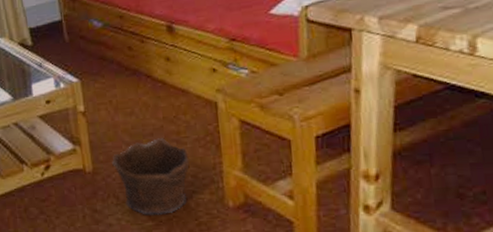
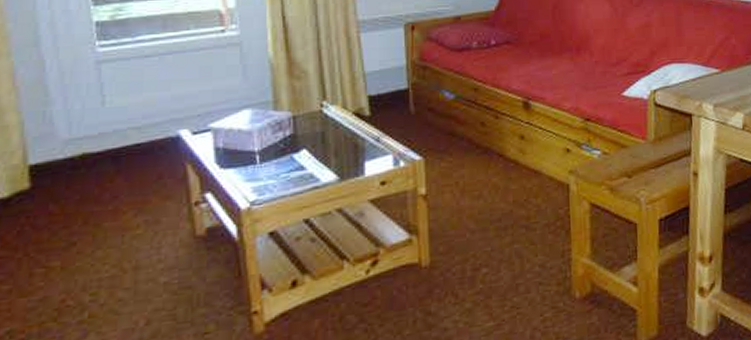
clay pot: present [112,138,190,215] -> none [453,224,539,314]

